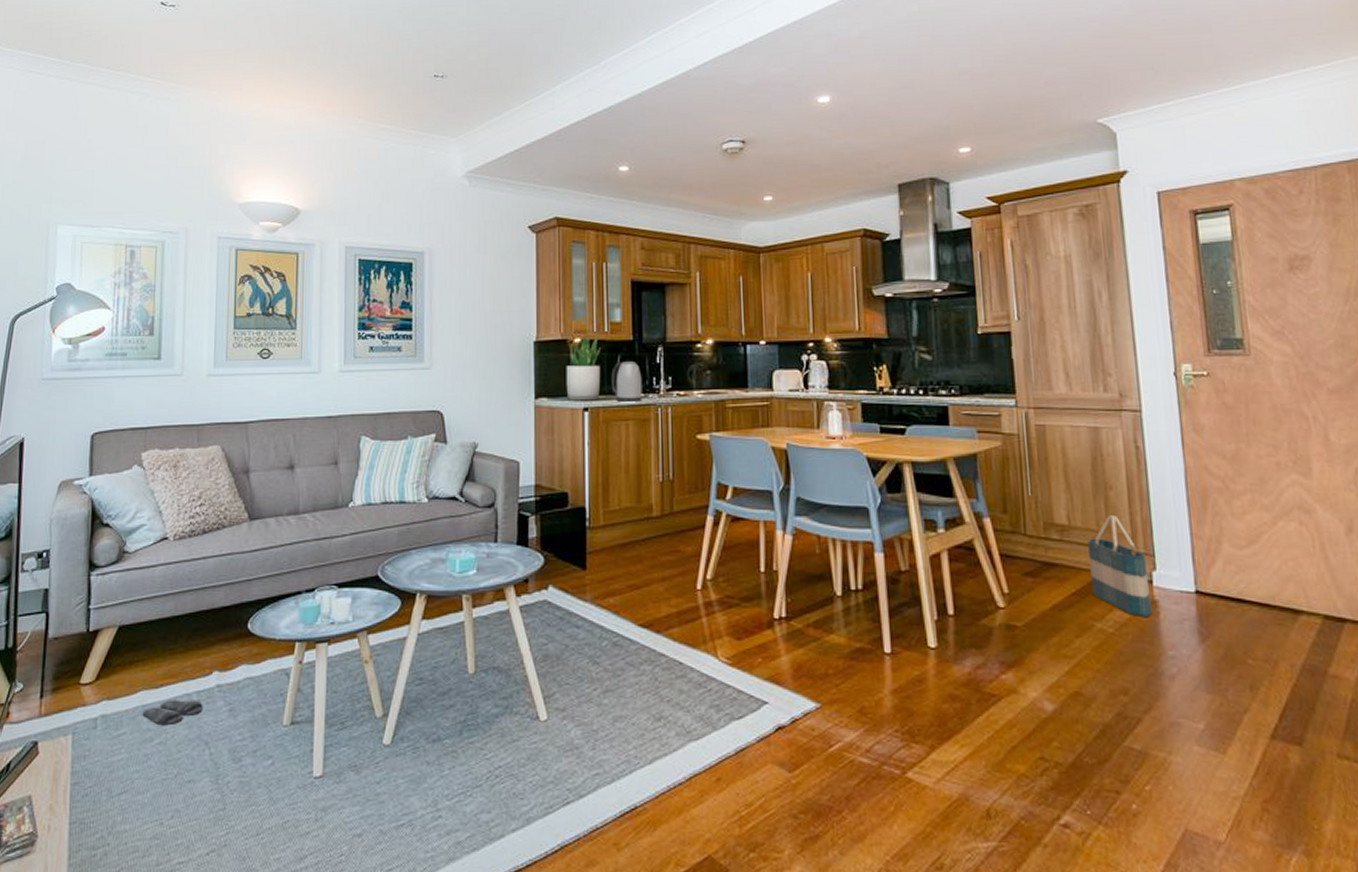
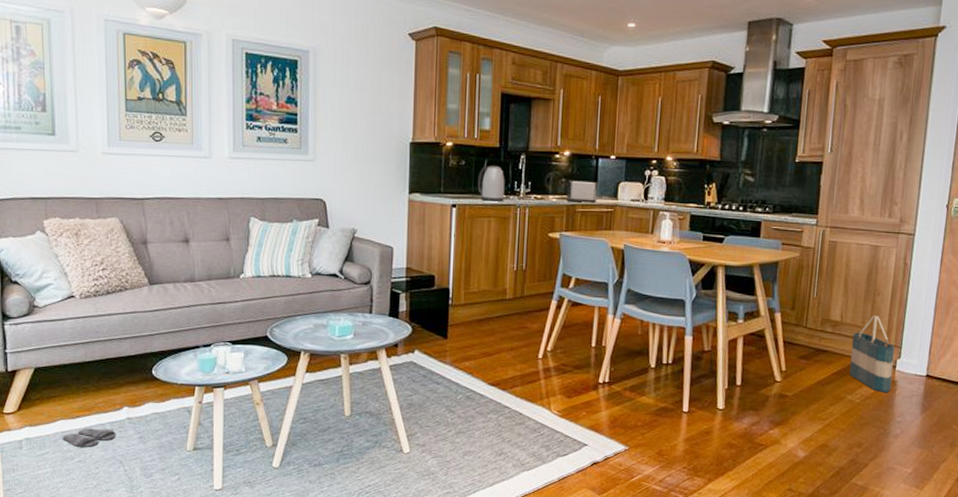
planter: present [566,335,601,401] -> none [437,139,470,199]
toaster: none [710,371,750,397] -> present [564,180,598,203]

